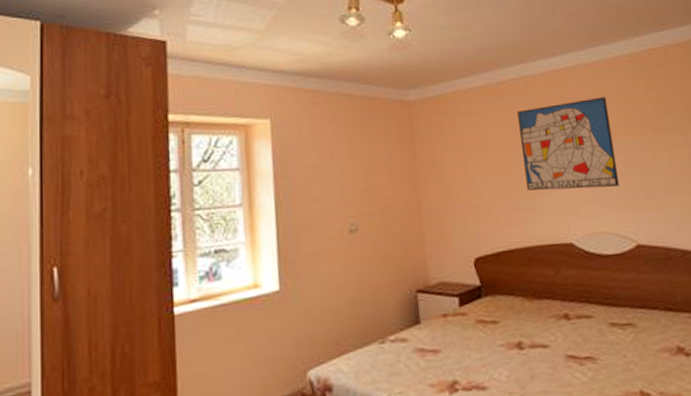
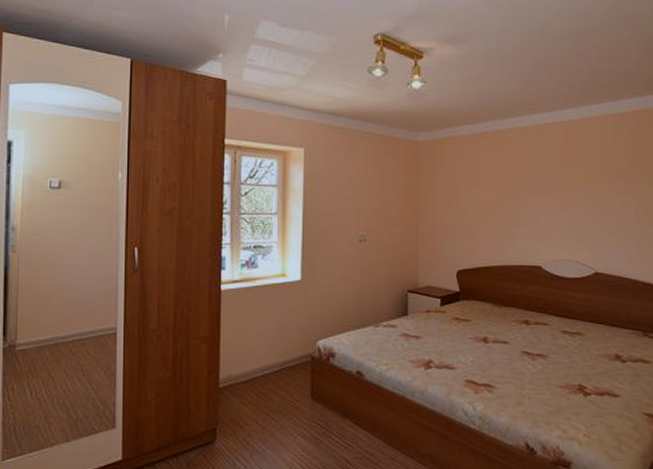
wall art: present [517,96,619,191] -> none [508,149,588,225]

